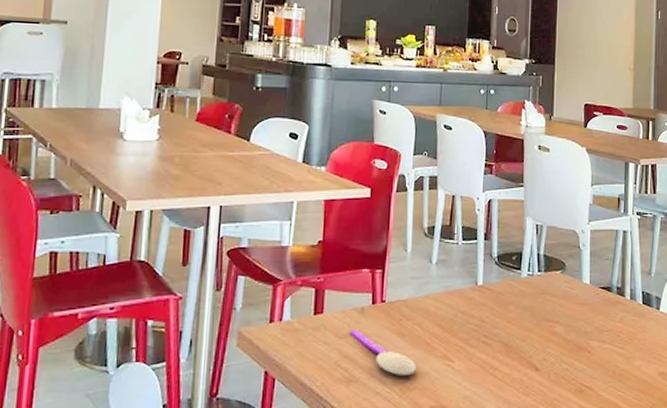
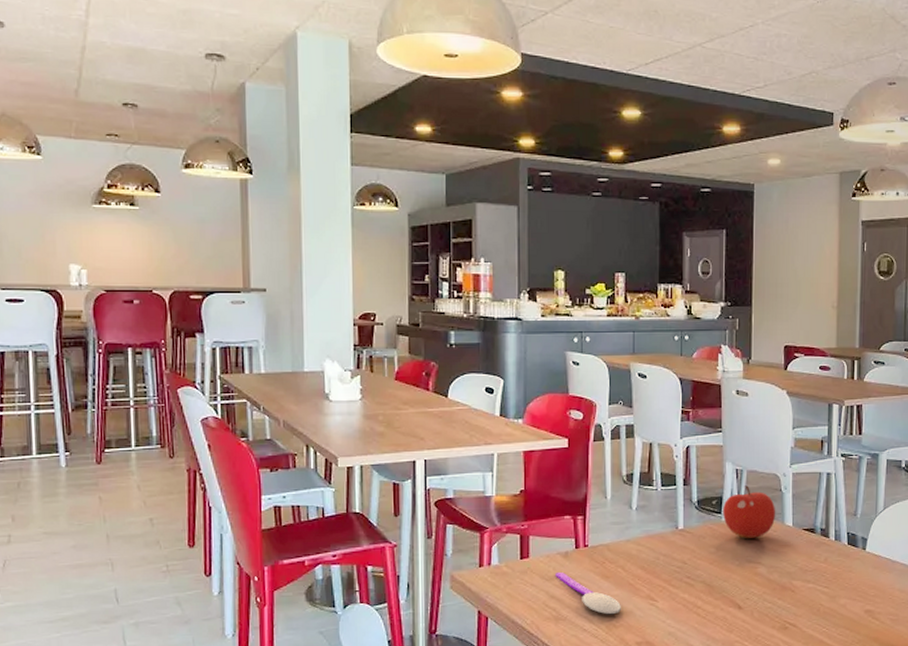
fruit: none [522,241,574,296] -> present [723,485,776,538]

